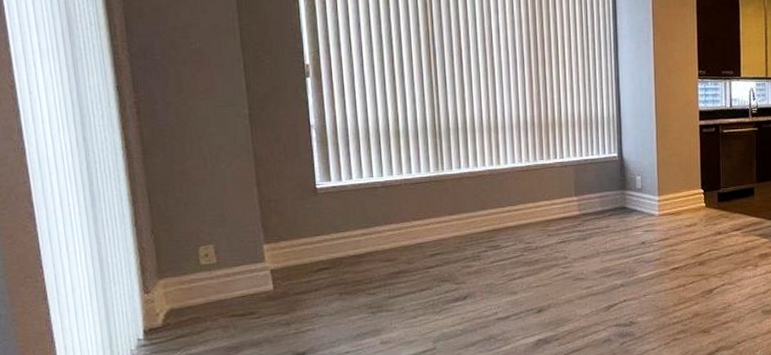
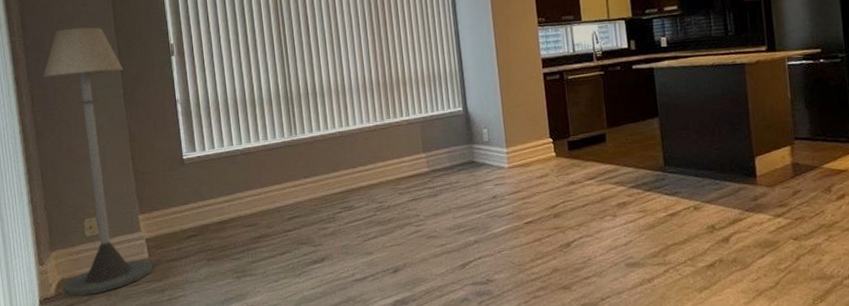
floor lamp: none [152,37,279,327] -> present [43,27,153,296]

